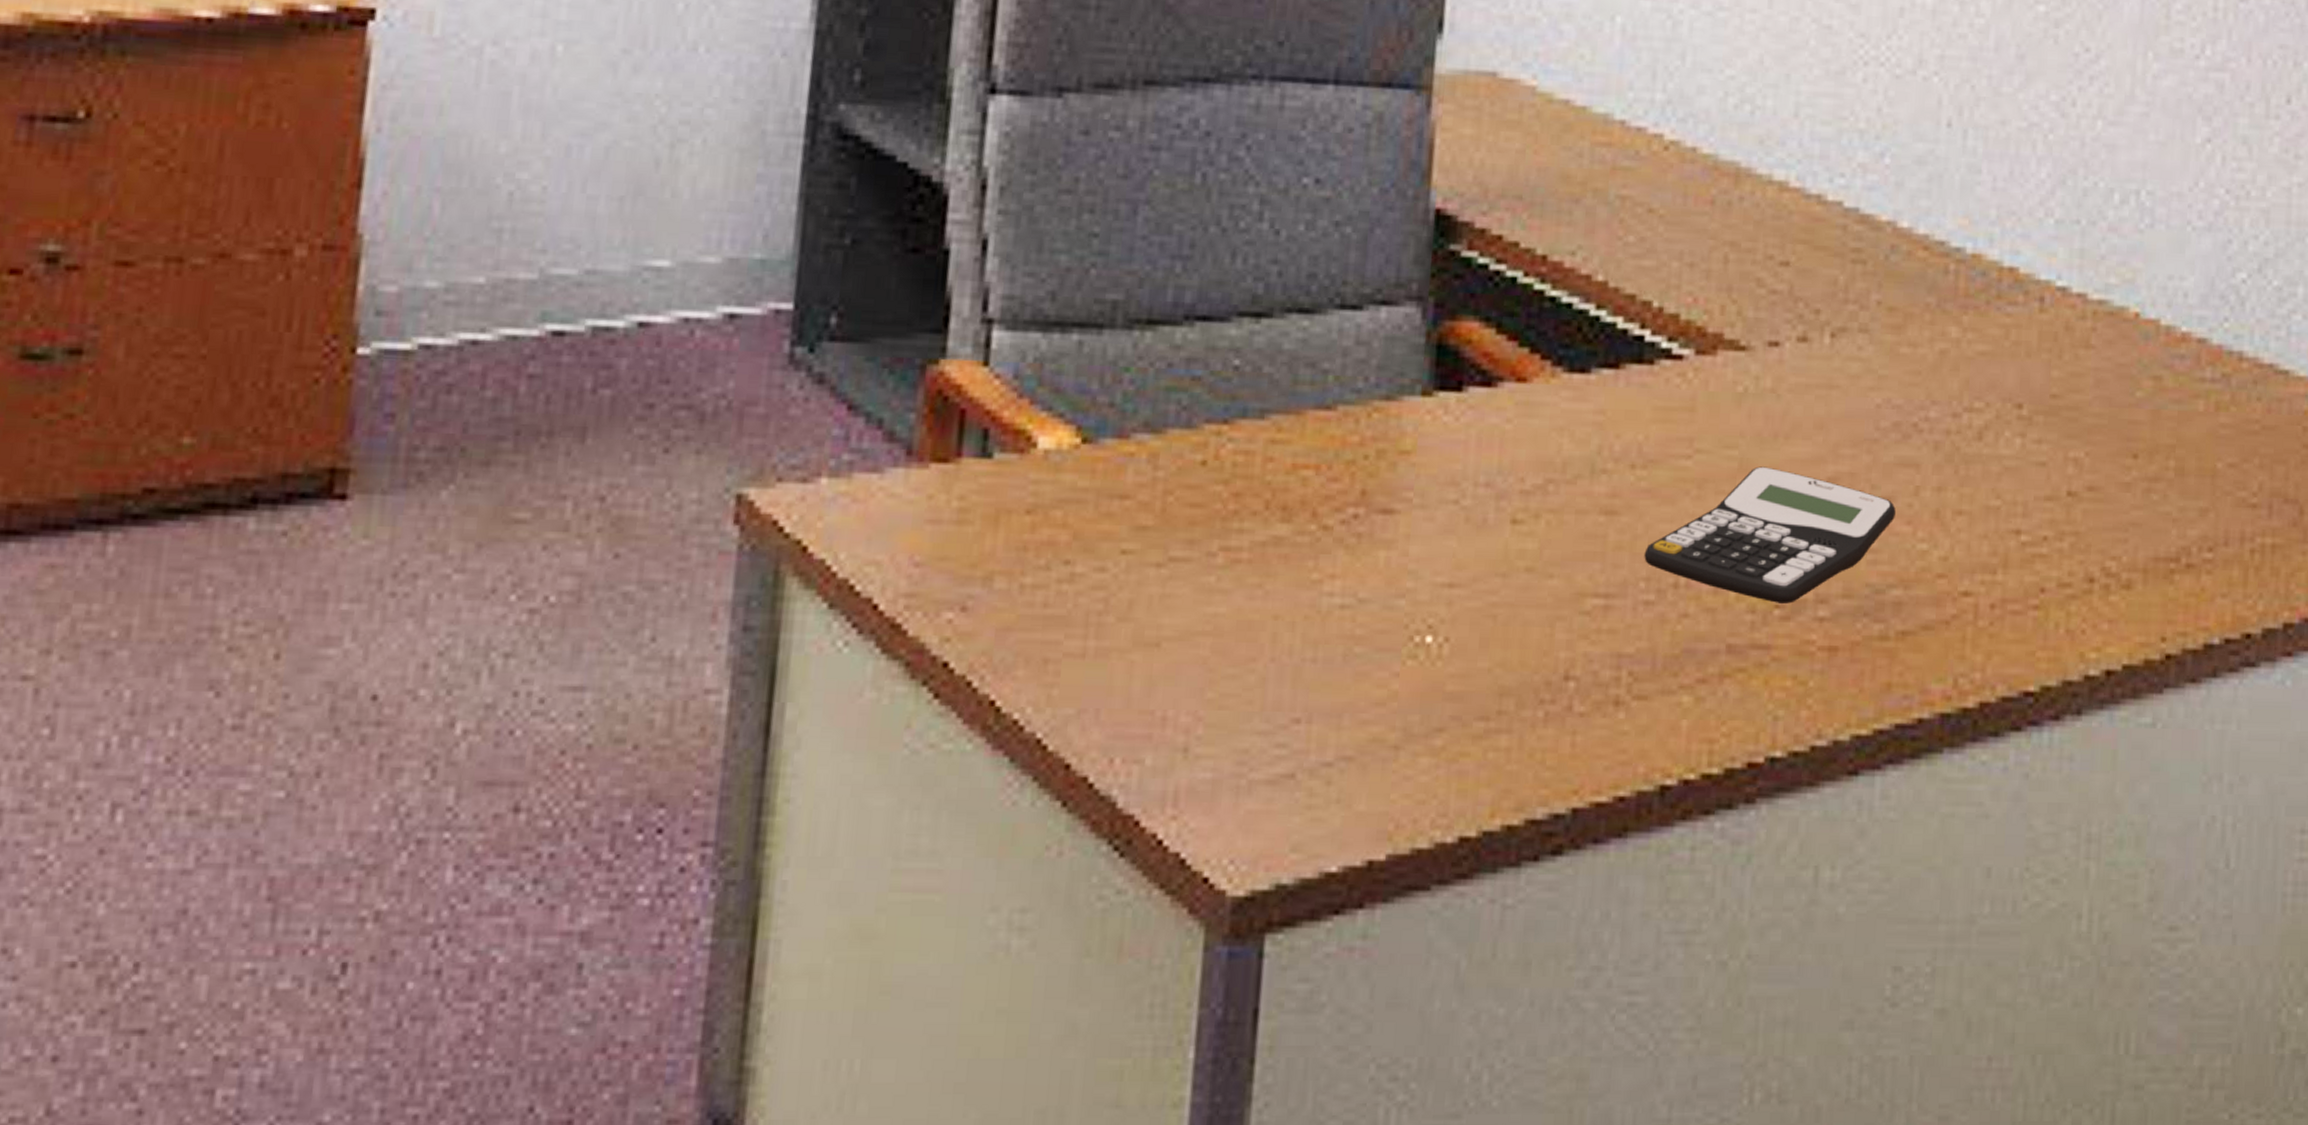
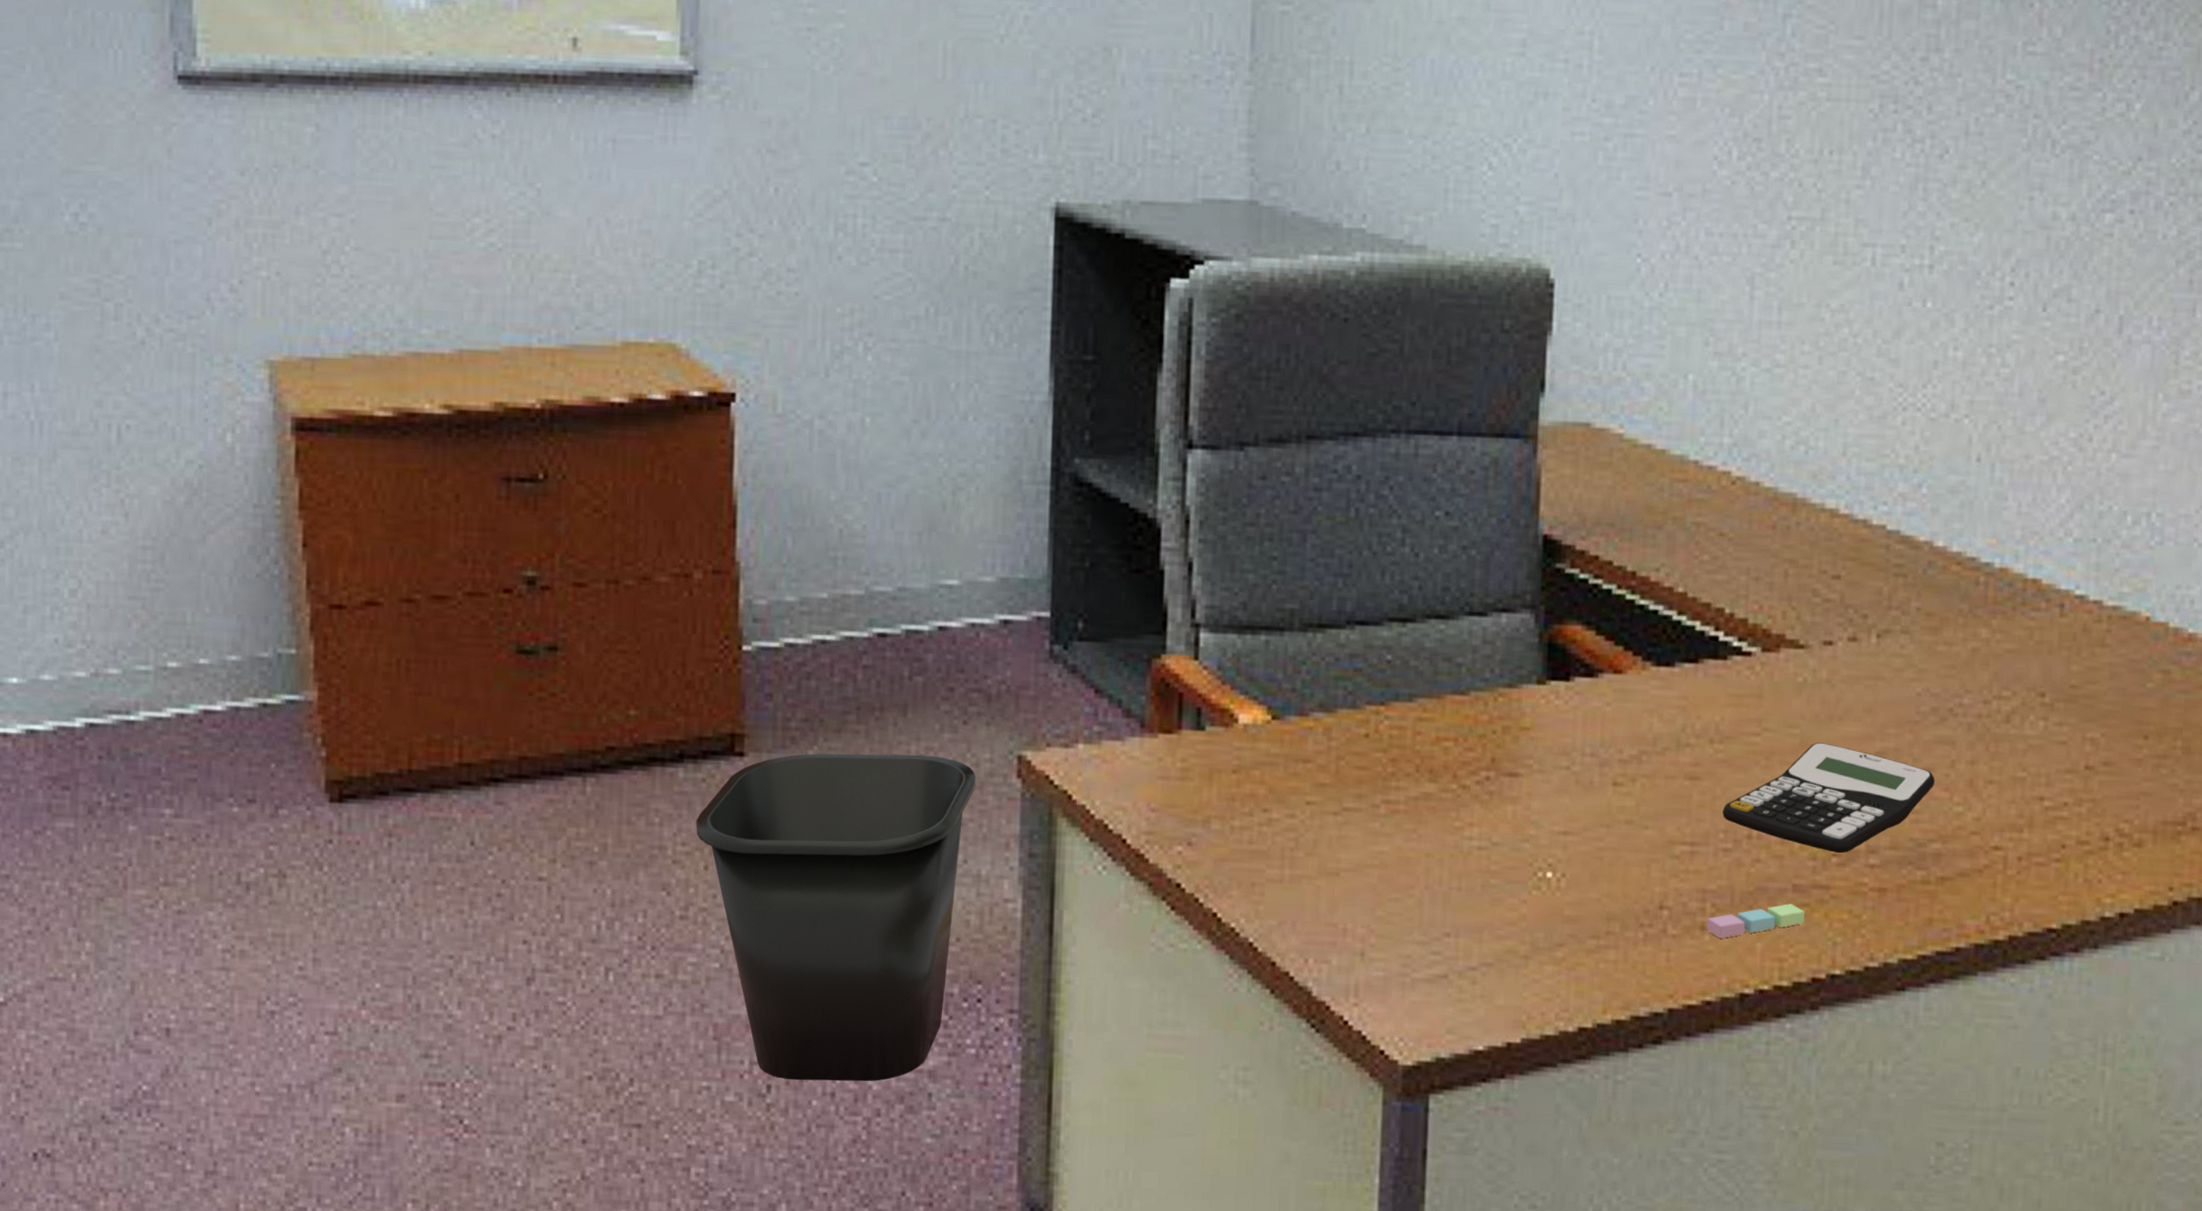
waste bin: none [266,494,677,955] -> present [696,753,977,1082]
sticky notes: none [1621,669,1741,716] -> present [1706,904,1805,939]

